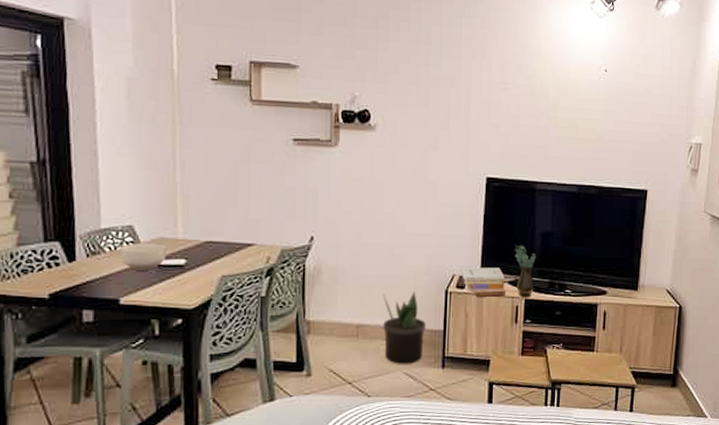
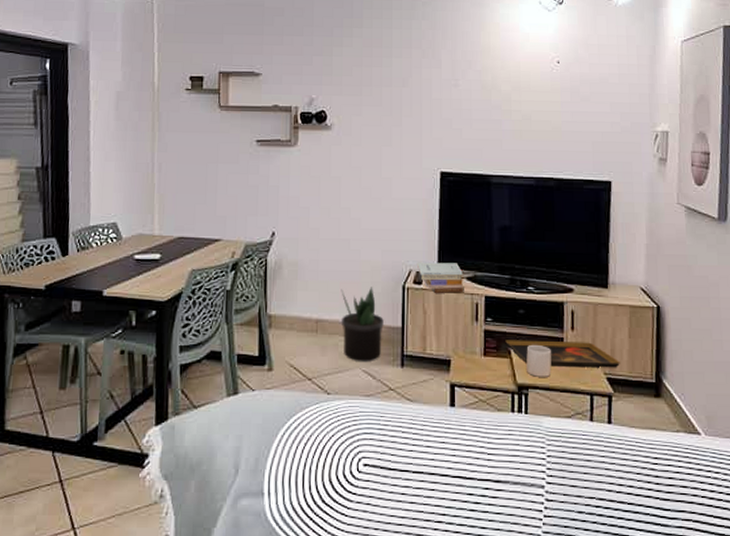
bowl: present [119,243,168,271] -> none [104,239,146,264]
vase: present [514,245,537,298] -> none [471,239,496,295]
decorative tray: none [542,339,644,364] -> present [505,340,620,368]
mug: none [560,343,585,373] -> present [526,344,552,377]

